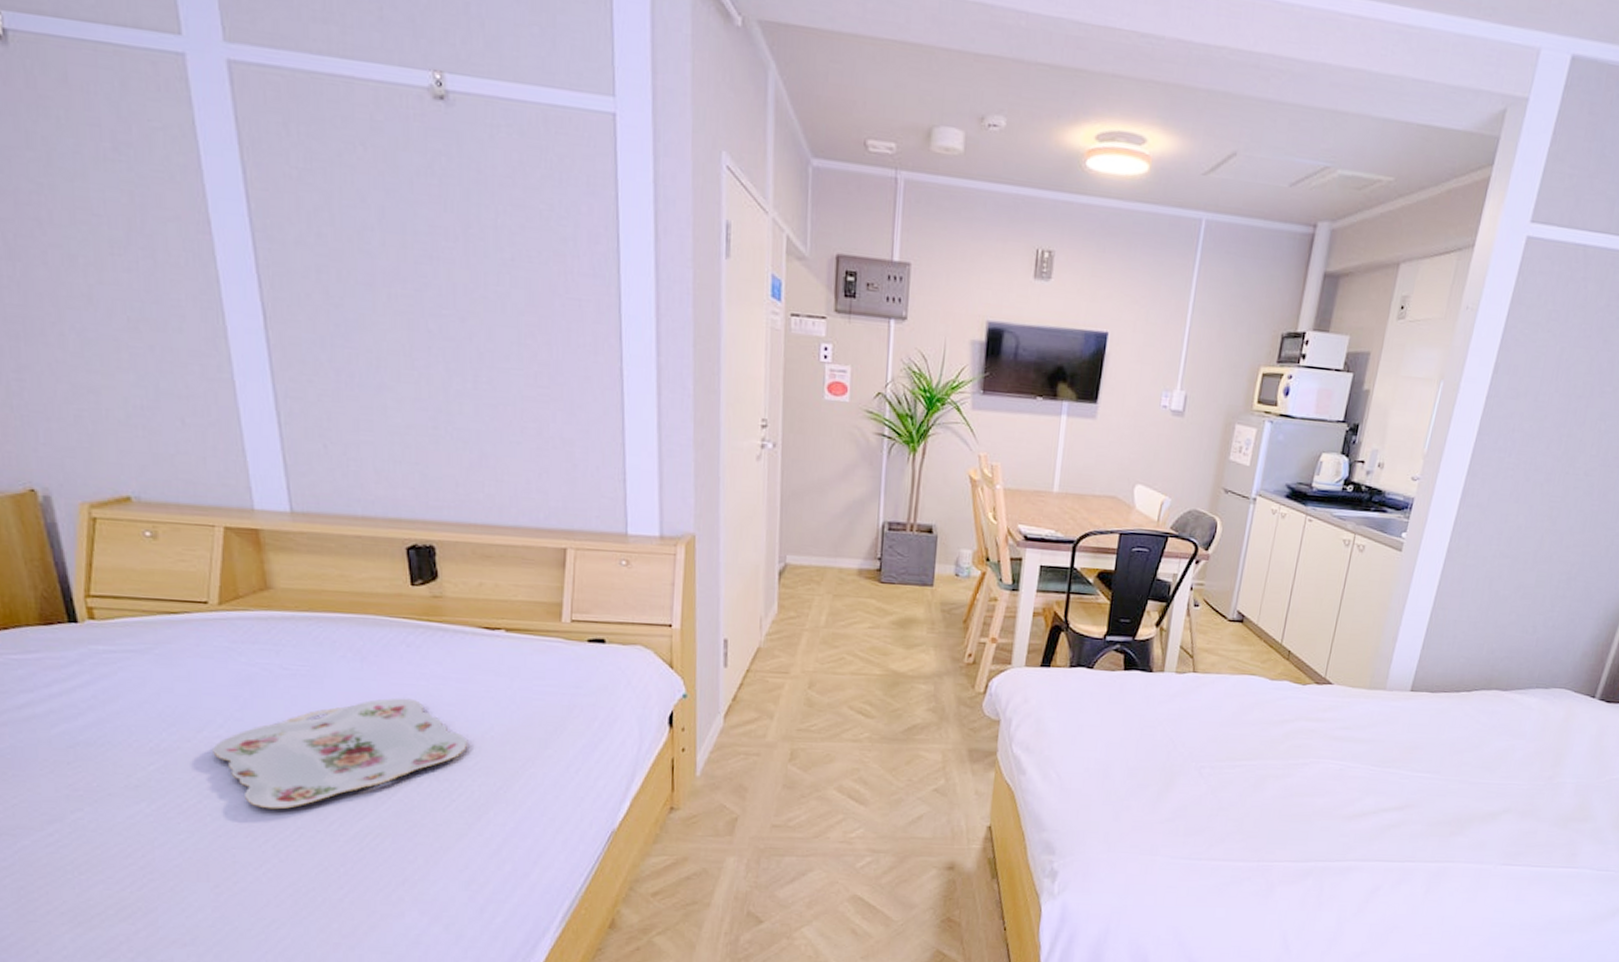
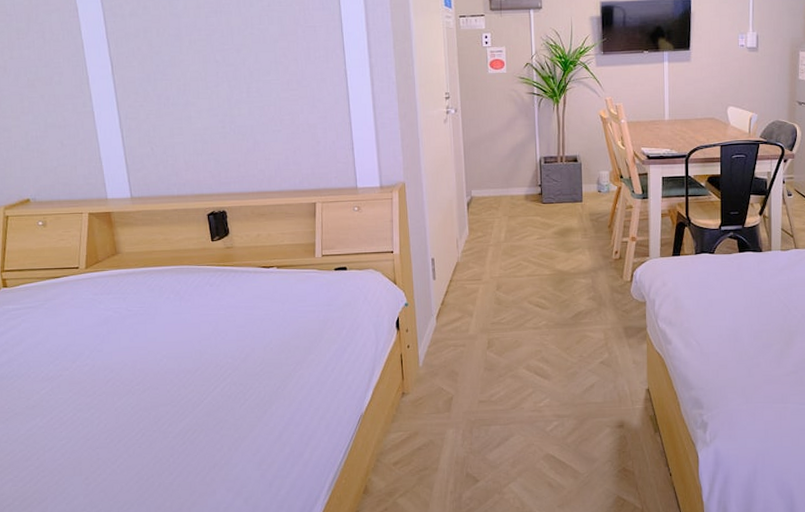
serving tray: present [213,698,468,810] -> none [83,324,255,417]

